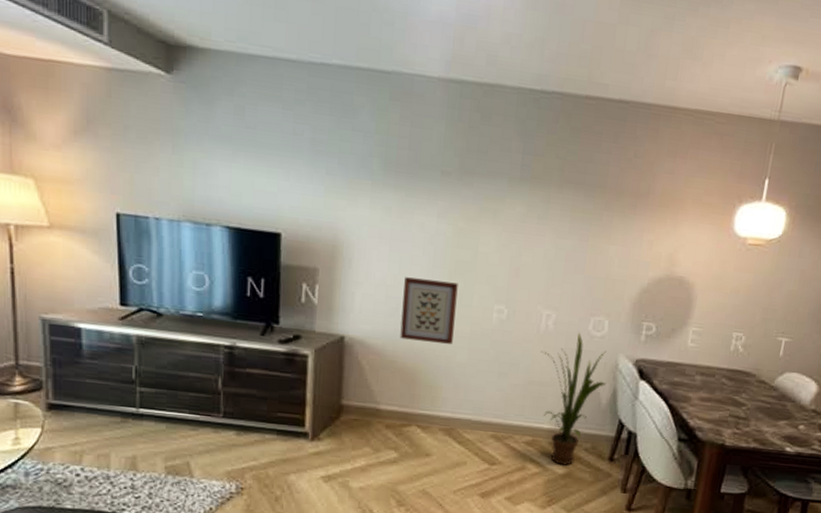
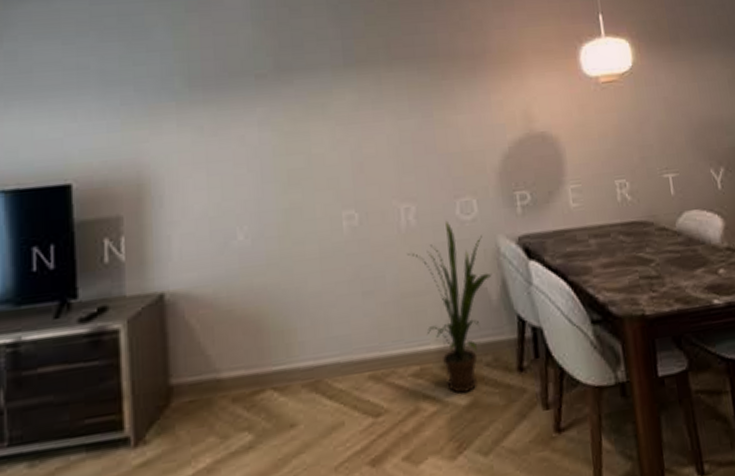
wall art: present [400,277,458,344] -> none [230,196,300,280]

